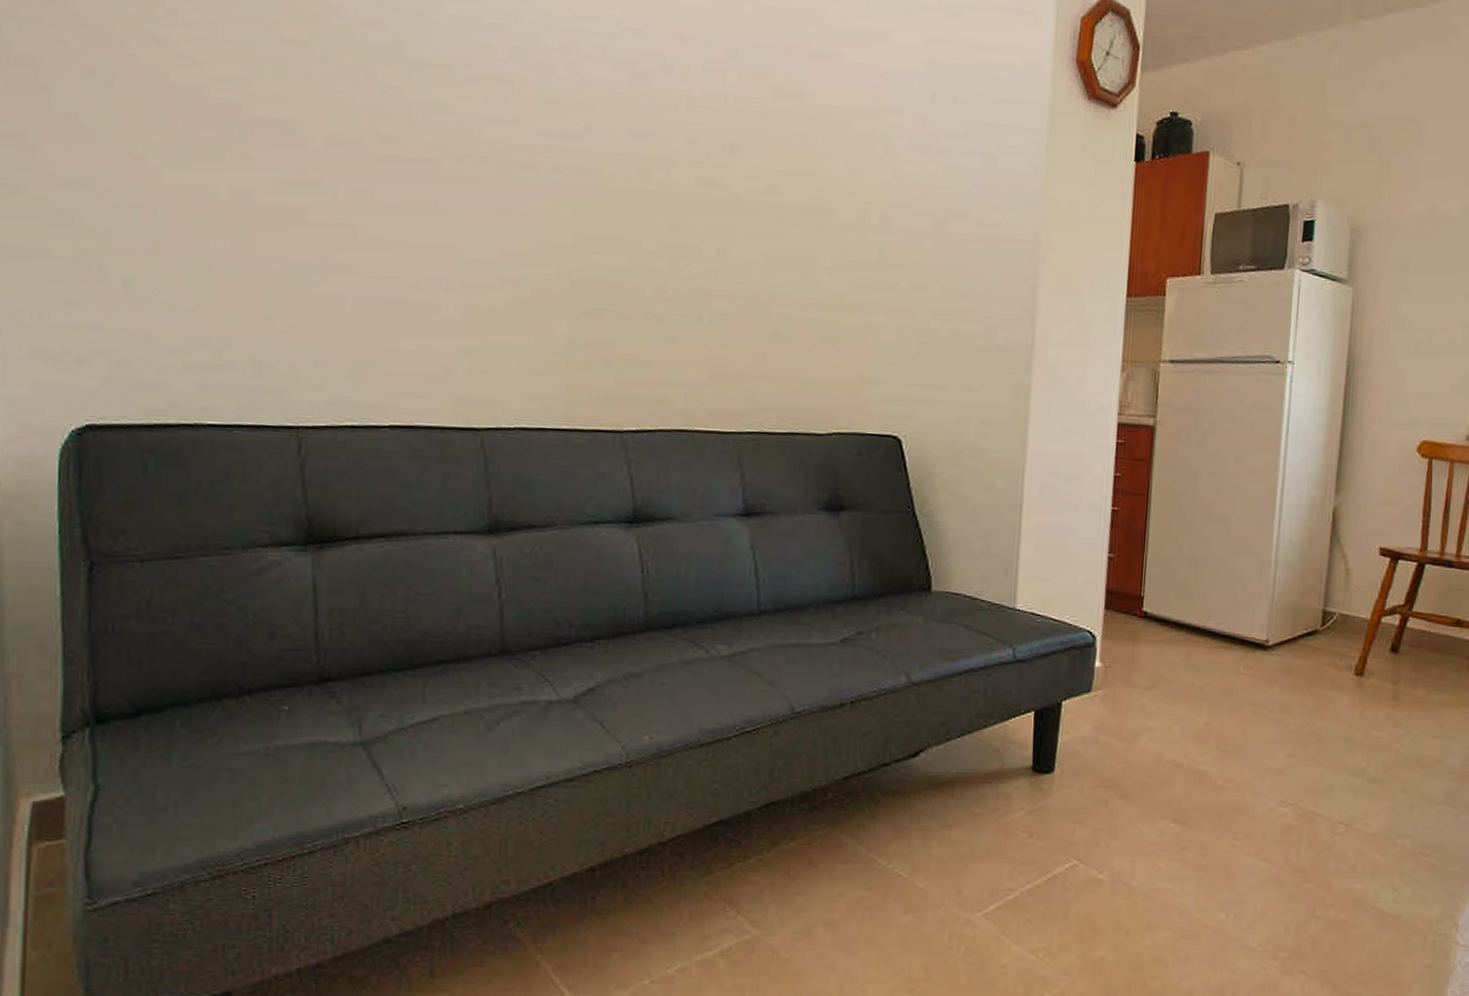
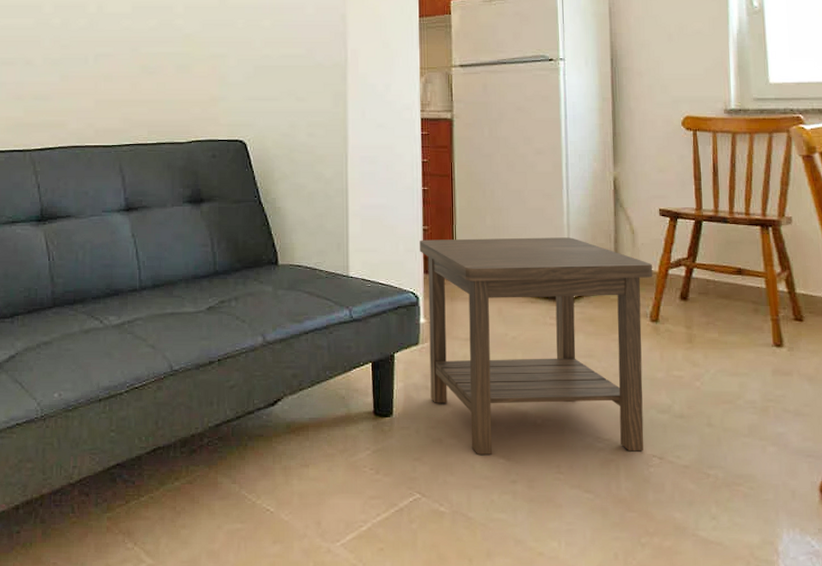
side table: none [1099,569,1364,818] -> present [420,237,653,455]

